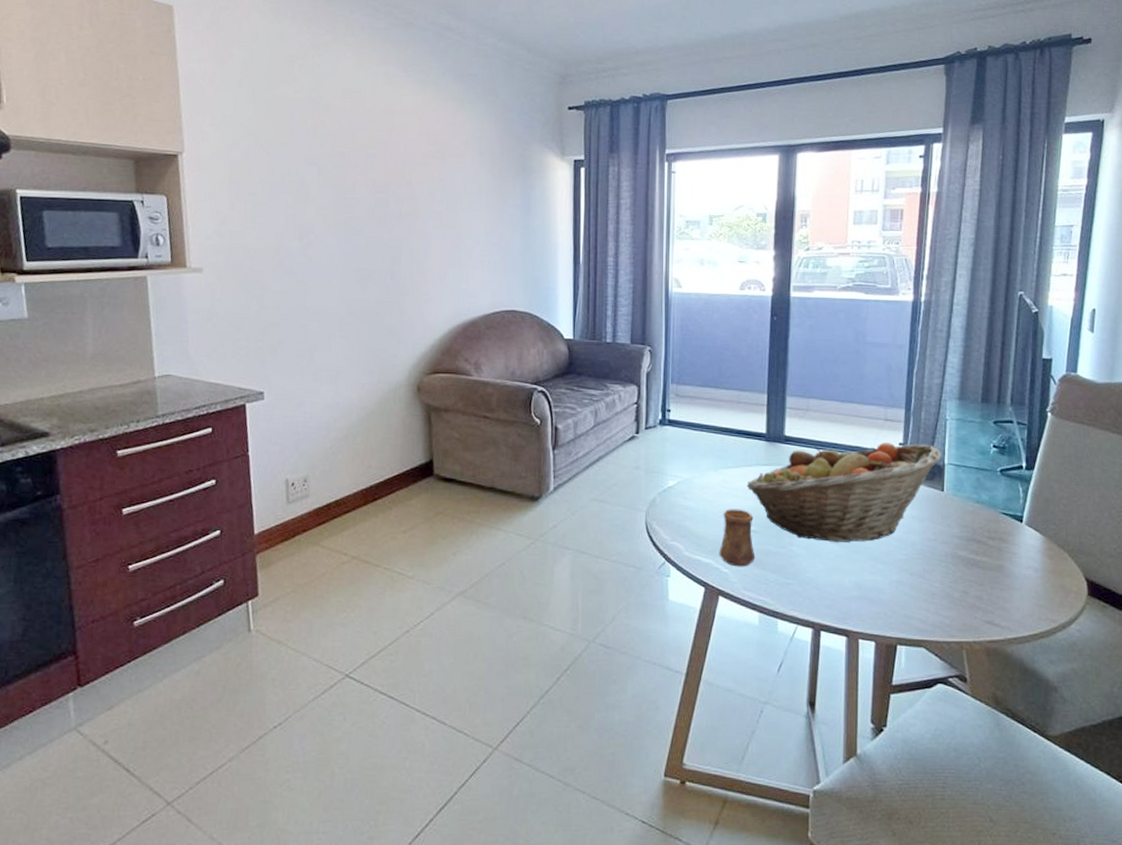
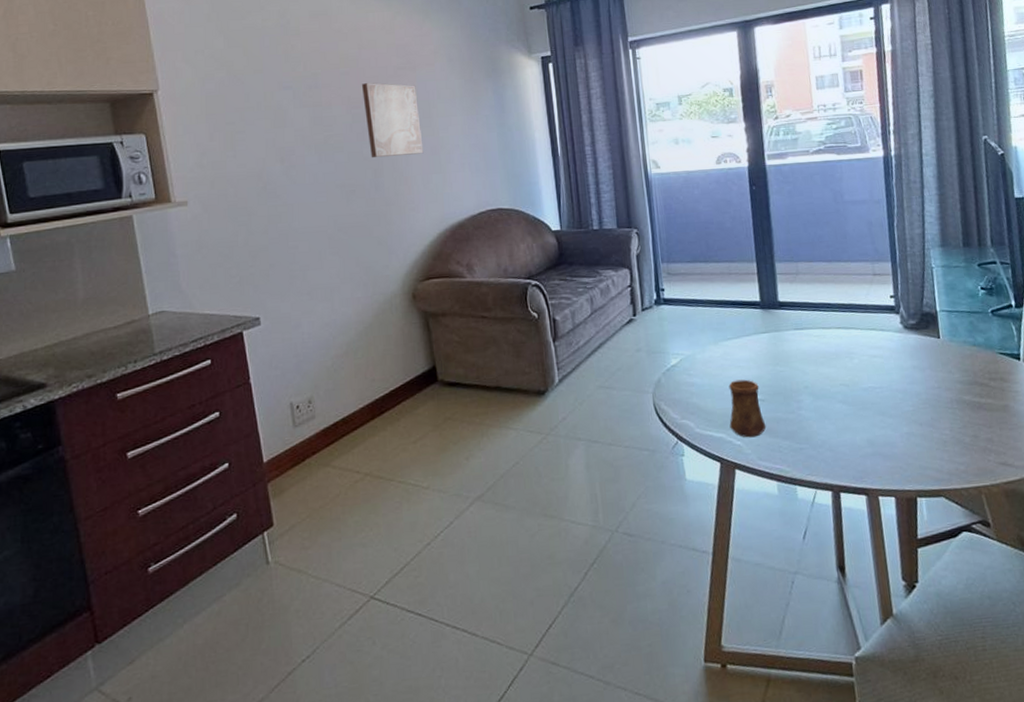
wall art: none [388,168,444,246] -> present [362,83,424,158]
fruit basket: present [746,443,941,543] -> none [748,294,933,402]

